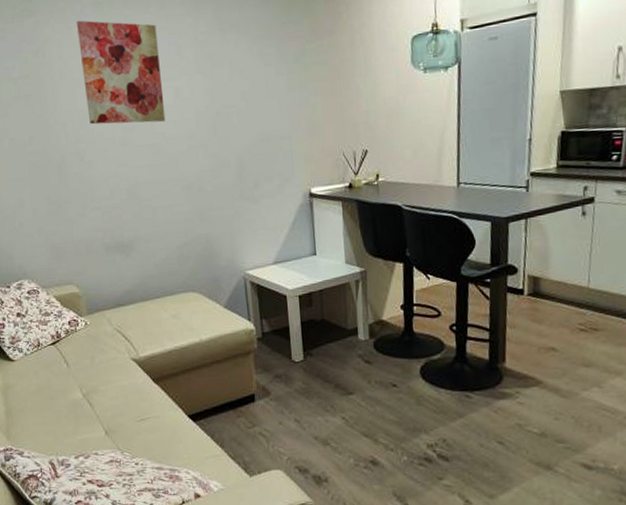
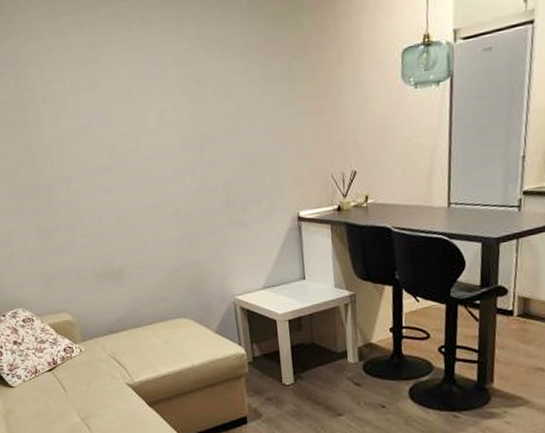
wall art: present [77,20,166,125] -> none [57,40,151,151]

